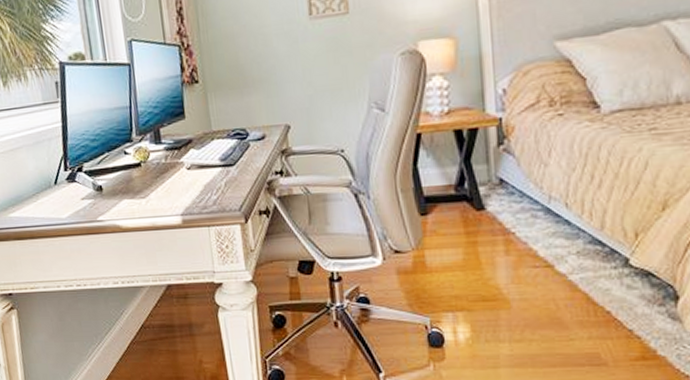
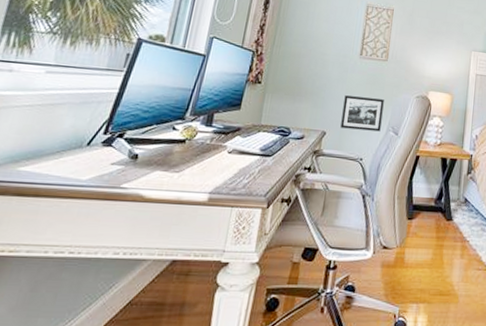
picture frame: none [302,68,360,117] -> present [340,95,384,132]

